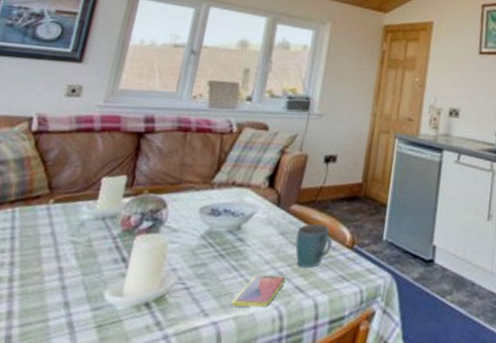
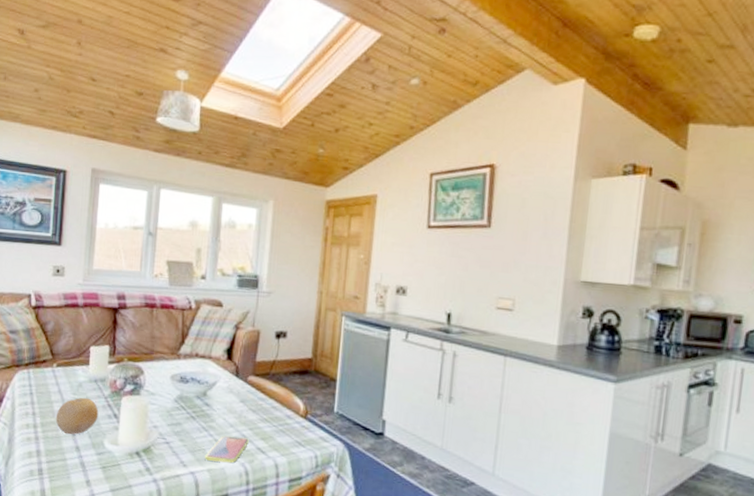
fruit: none [40,239,103,288] -> present [55,397,99,435]
mug: present [295,223,333,268] -> none [255,393,288,433]

